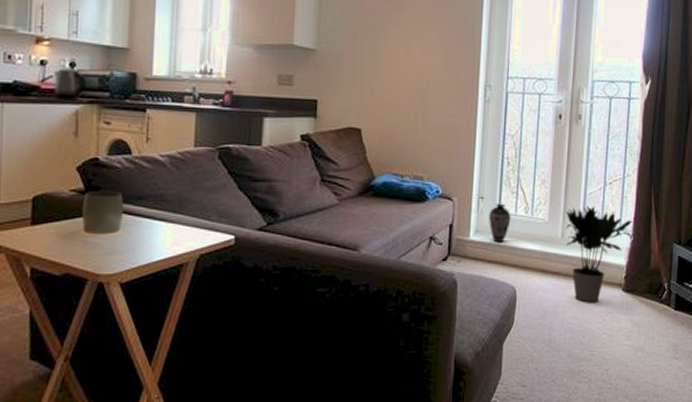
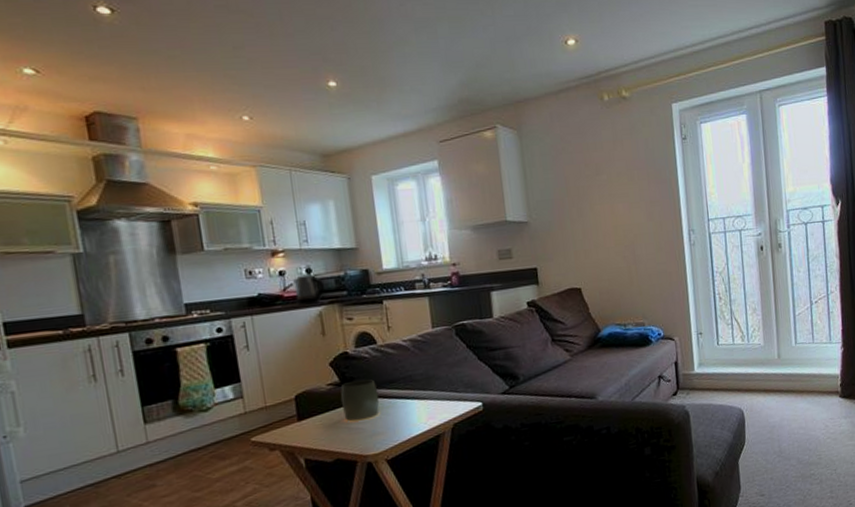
decorative vase: present [489,203,511,243] -> none [709,335,730,372]
potted plant: present [566,205,633,303] -> none [779,325,842,413]

